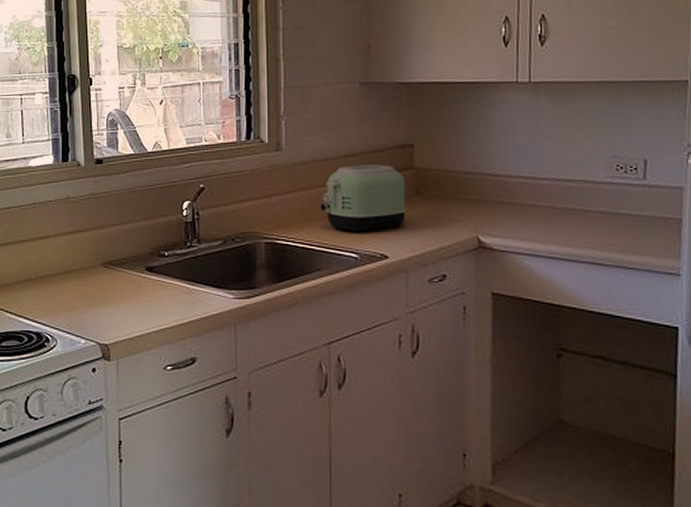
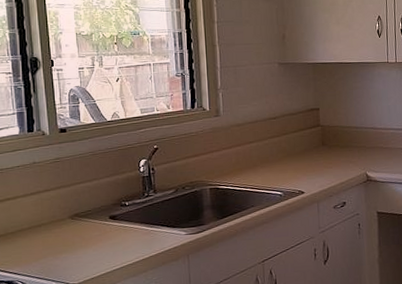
toaster: present [320,164,407,233] -> none [252,124,316,176]

